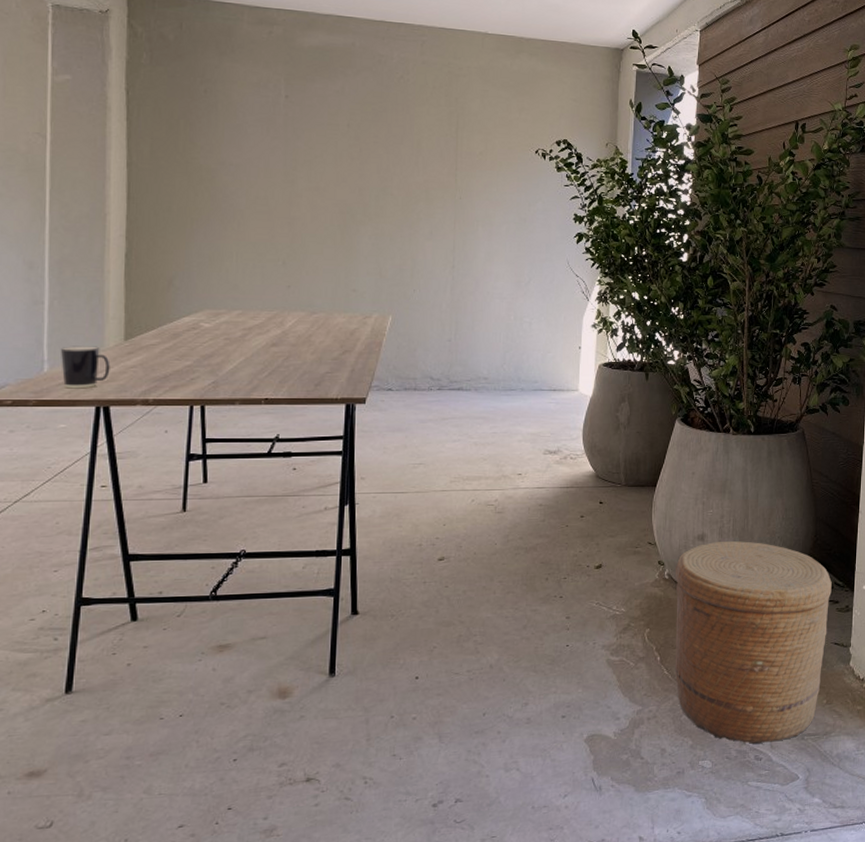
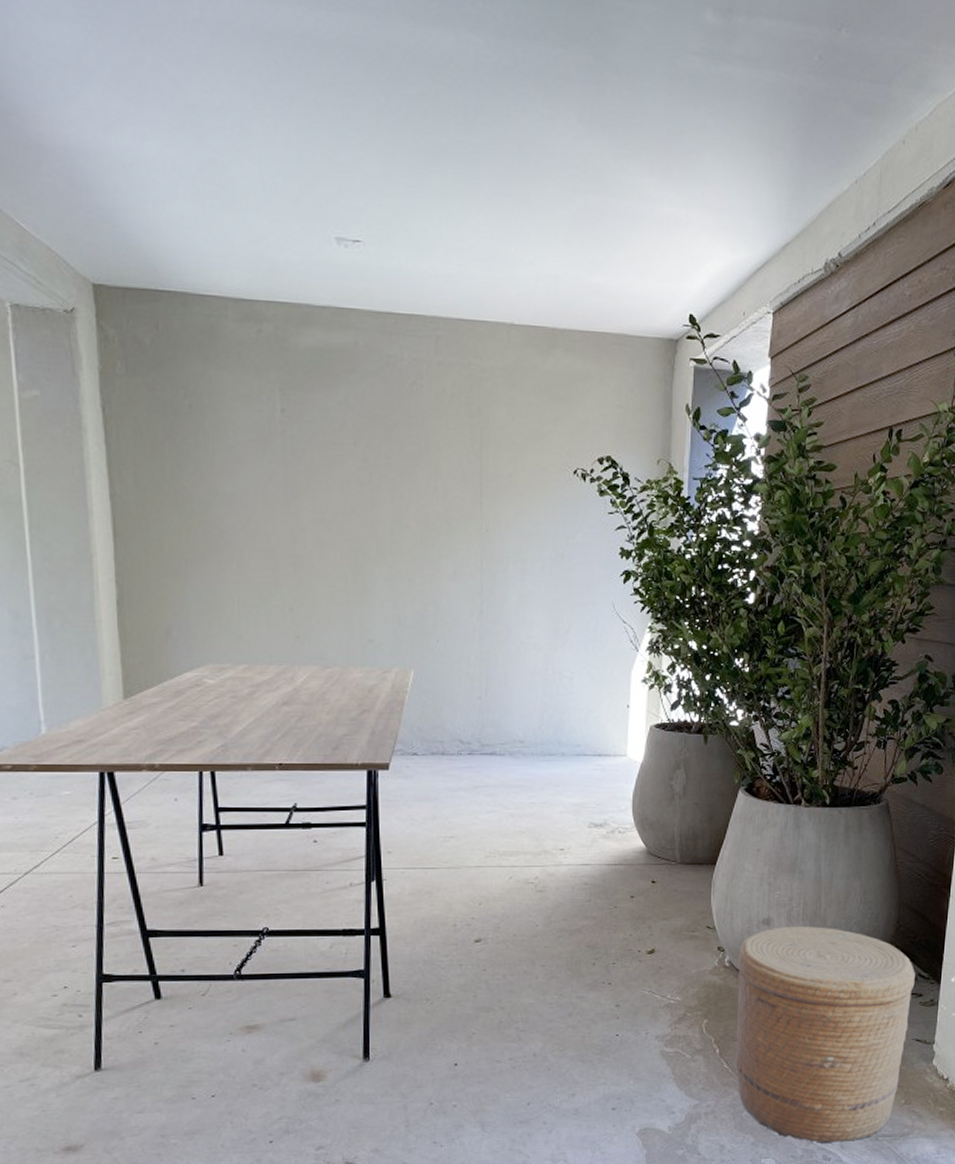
mug: present [60,346,110,389] -> none [56,705,111,753]

